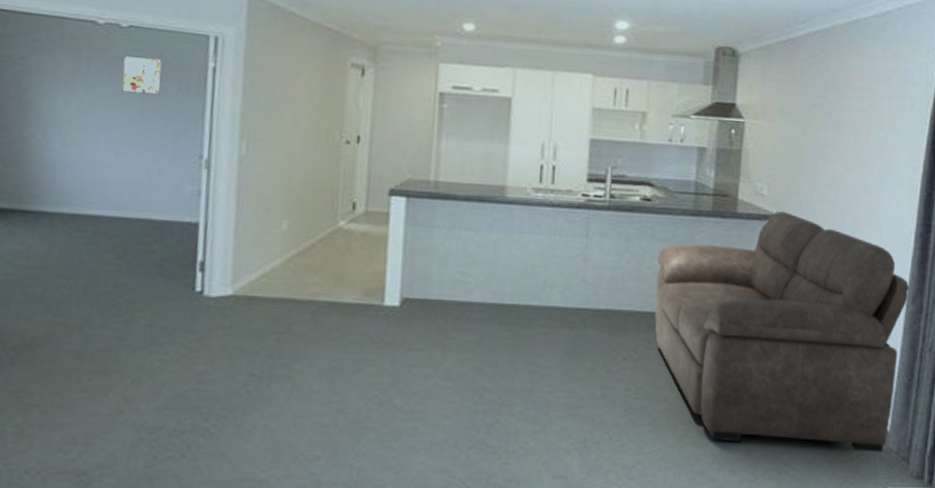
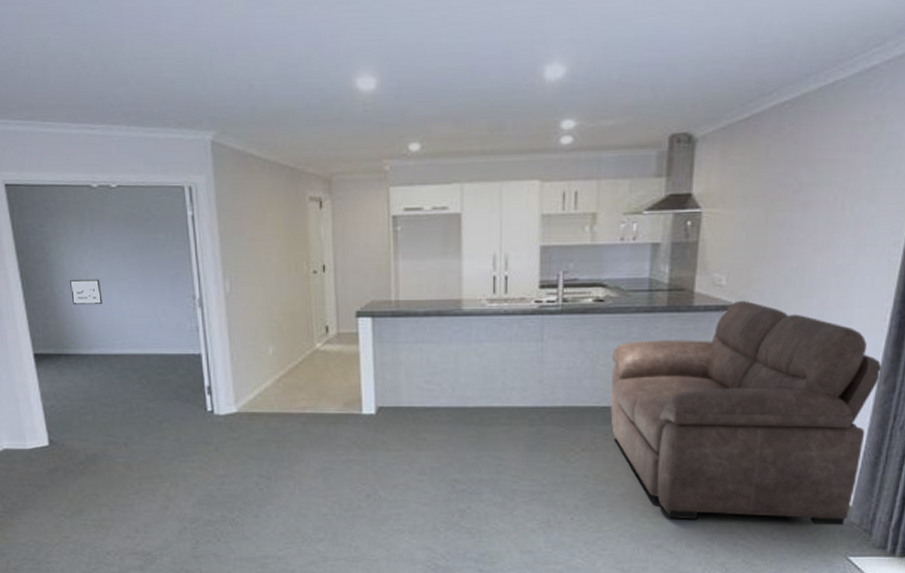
picture frame: none [45,122,86,156] -> present [70,279,103,305]
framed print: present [122,56,162,95] -> none [118,212,152,246]

